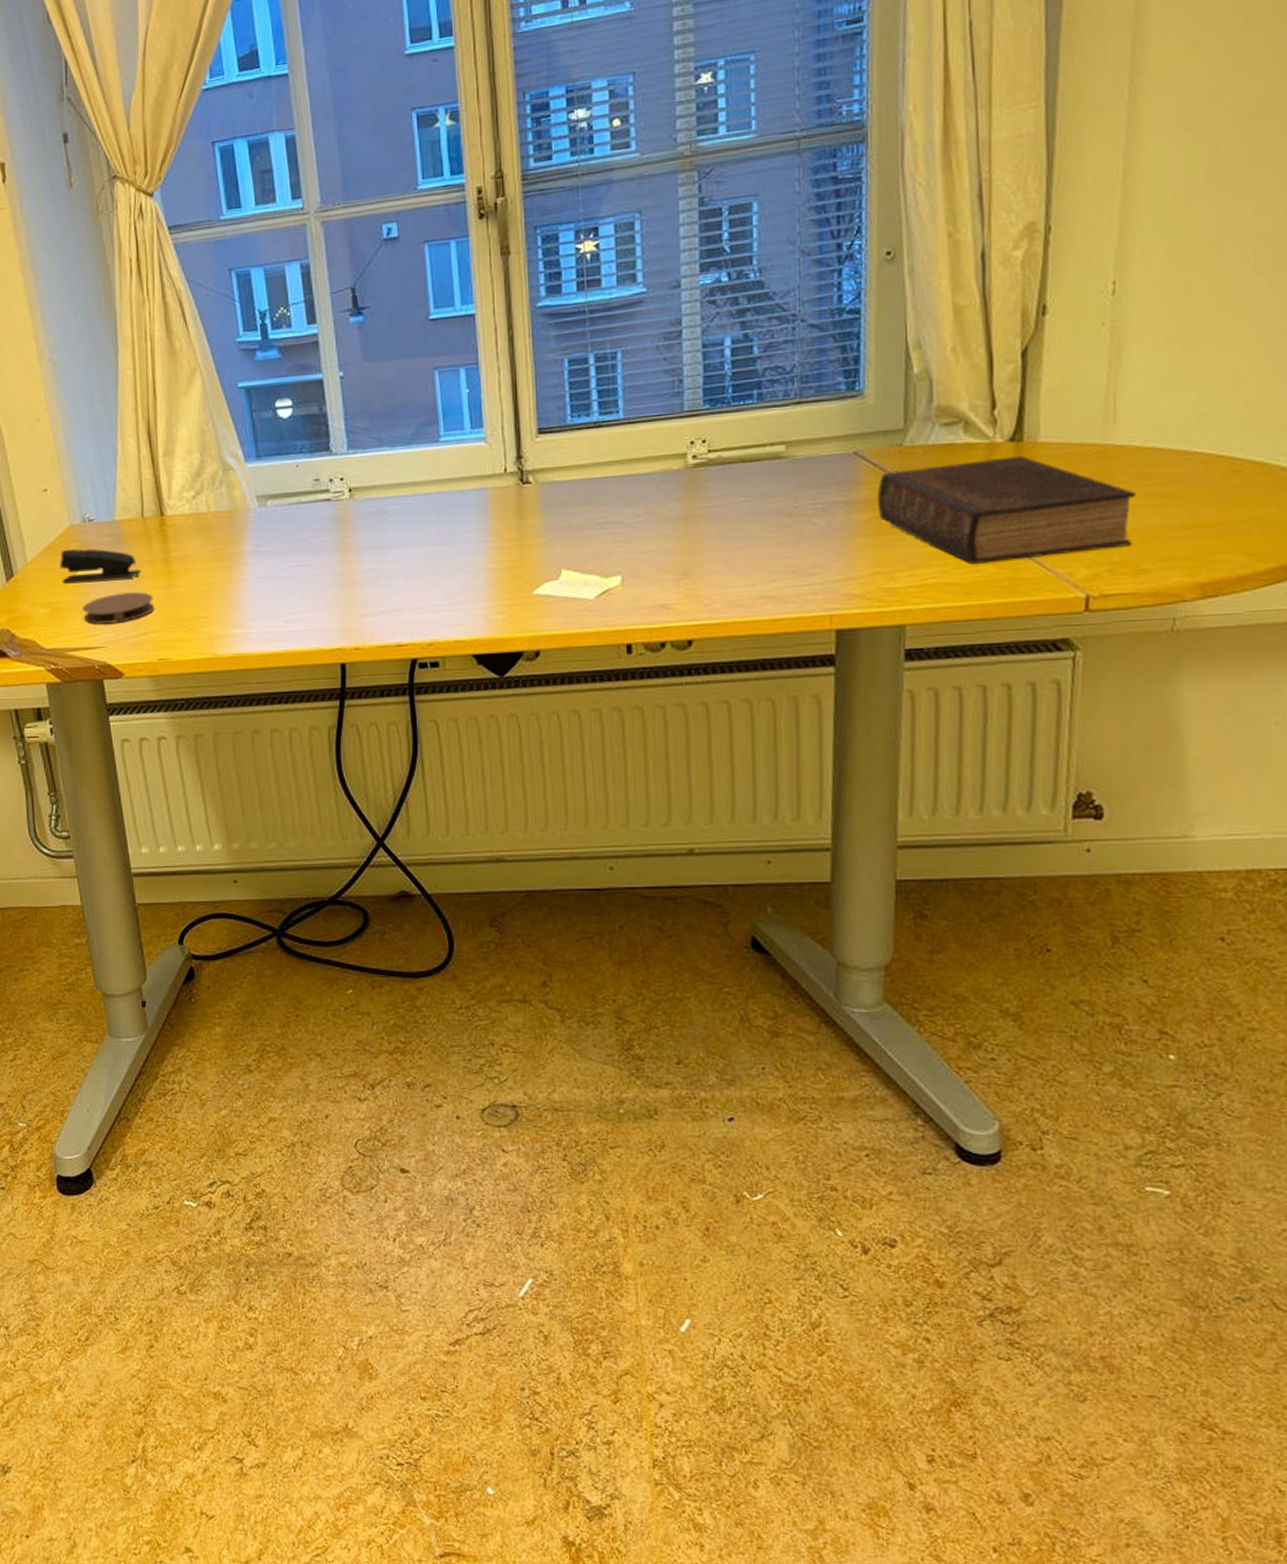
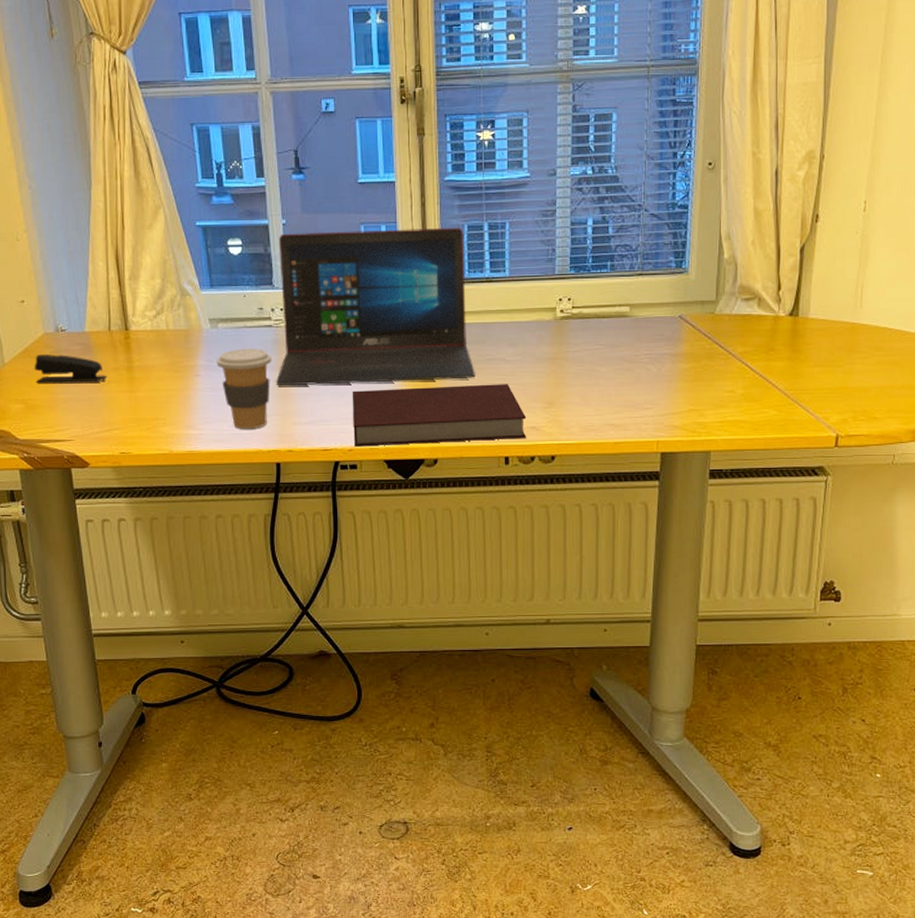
coaster: present [83,592,155,624] -> none [54,394,119,420]
coffee cup: none [266,527,332,625] -> present [217,349,272,430]
laptop: none [336,362,584,570] -> present [276,227,475,385]
notebook: none [430,552,653,640] -> present [352,384,526,447]
book: present [877,455,1137,564] -> none [694,327,873,407]

